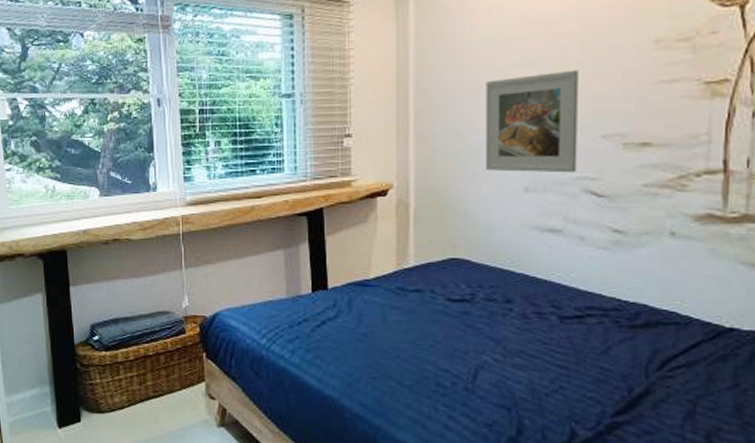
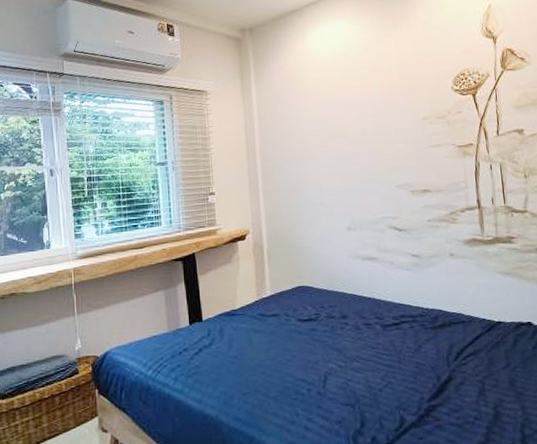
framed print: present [485,70,579,173] -> none [312,139,382,216]

